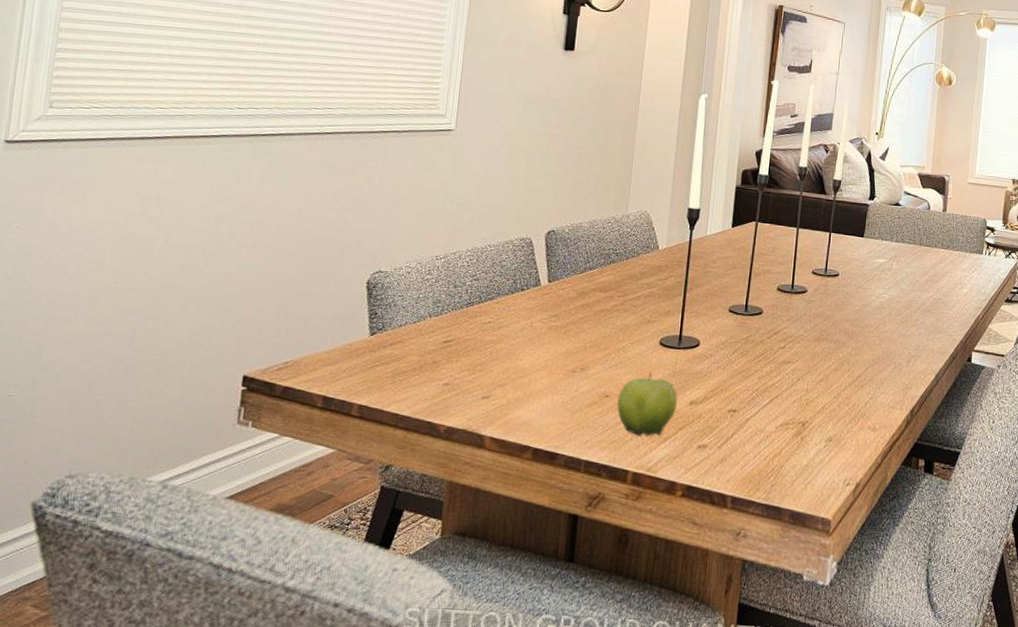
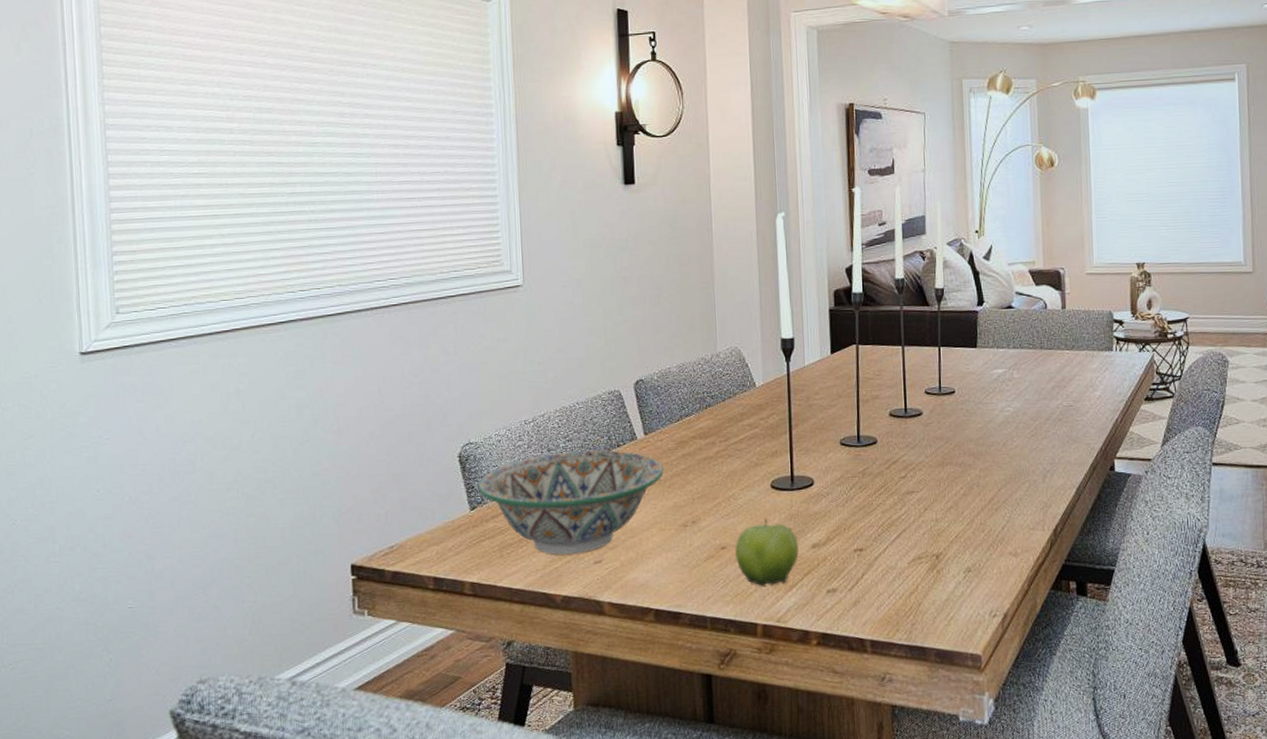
decorative bowl: none [381,290,562,388] -> present [478,449,664,555]

